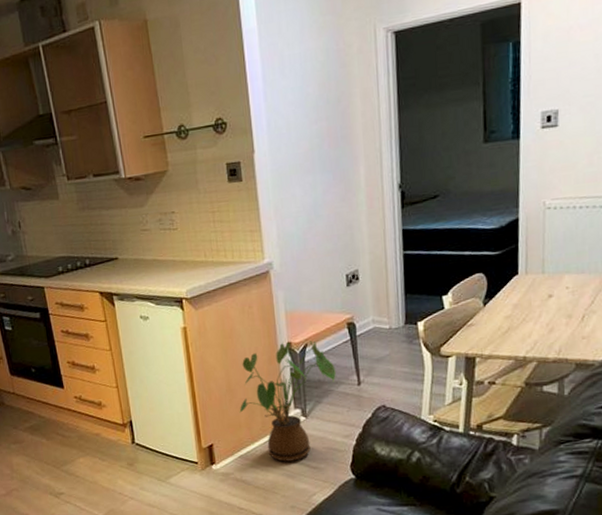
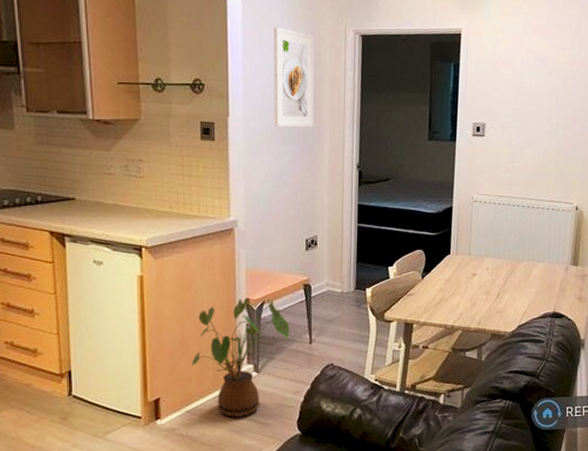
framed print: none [294,43,346,156] -> present [274,26,314,128]

